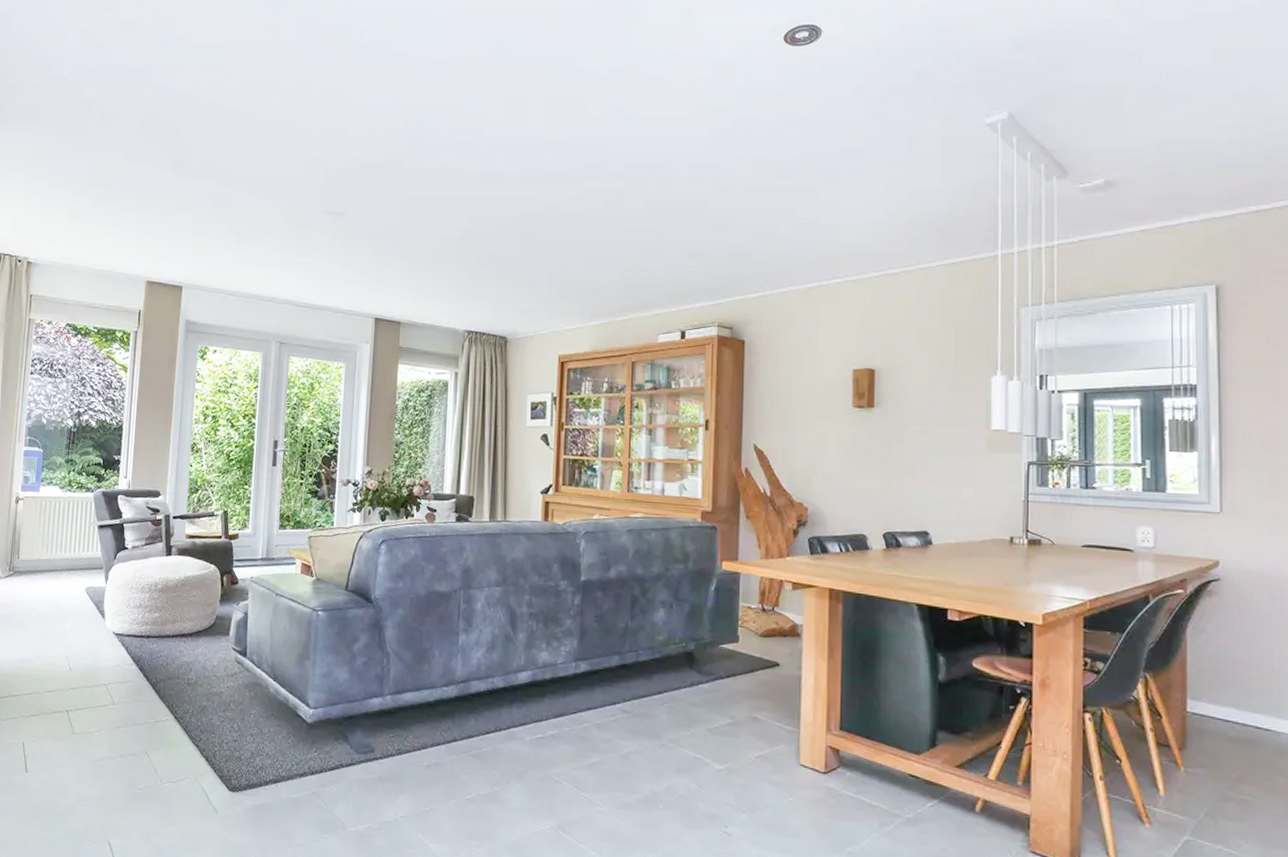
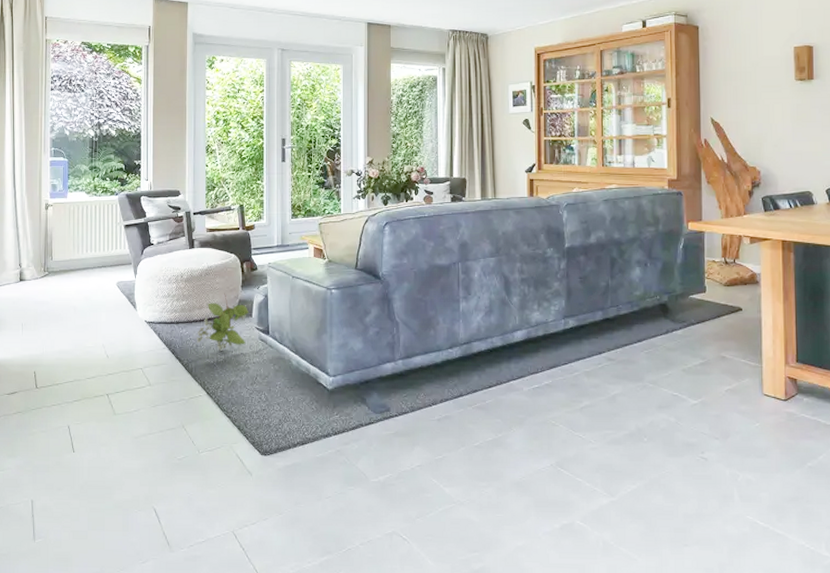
decorative plant: none [167,606,227,671] -> present [197,292,249,351]

